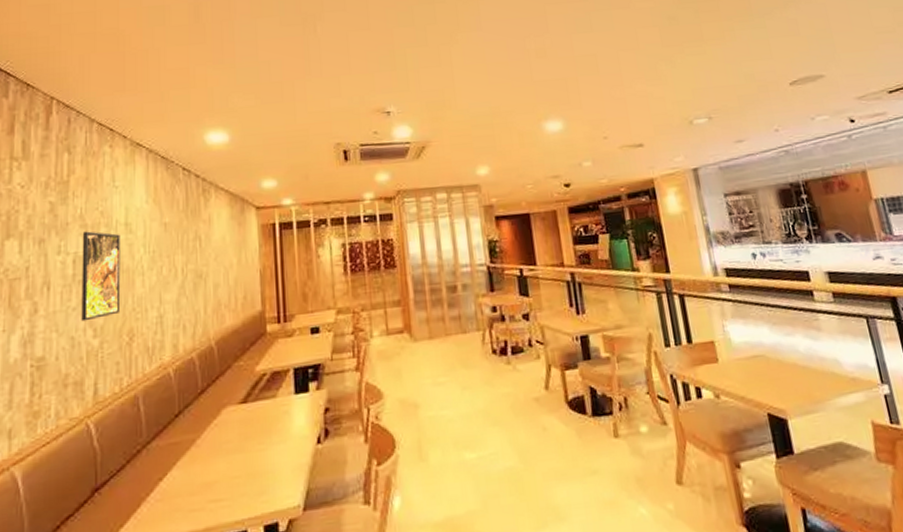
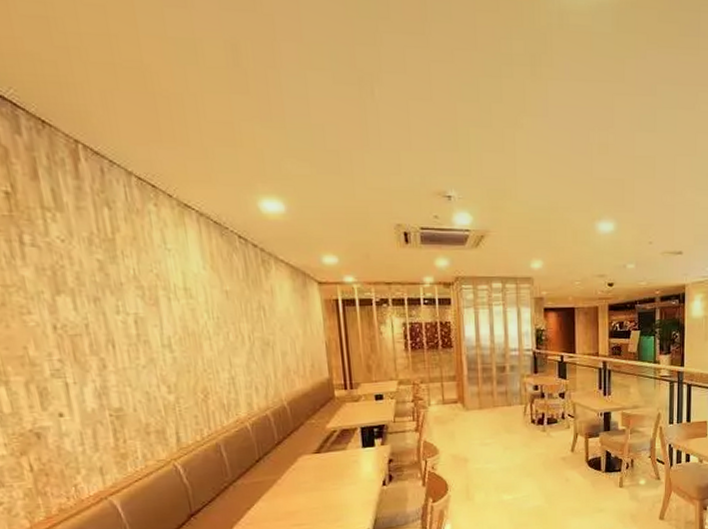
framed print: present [81,231,121,322] -> none [140,293,192,379]

